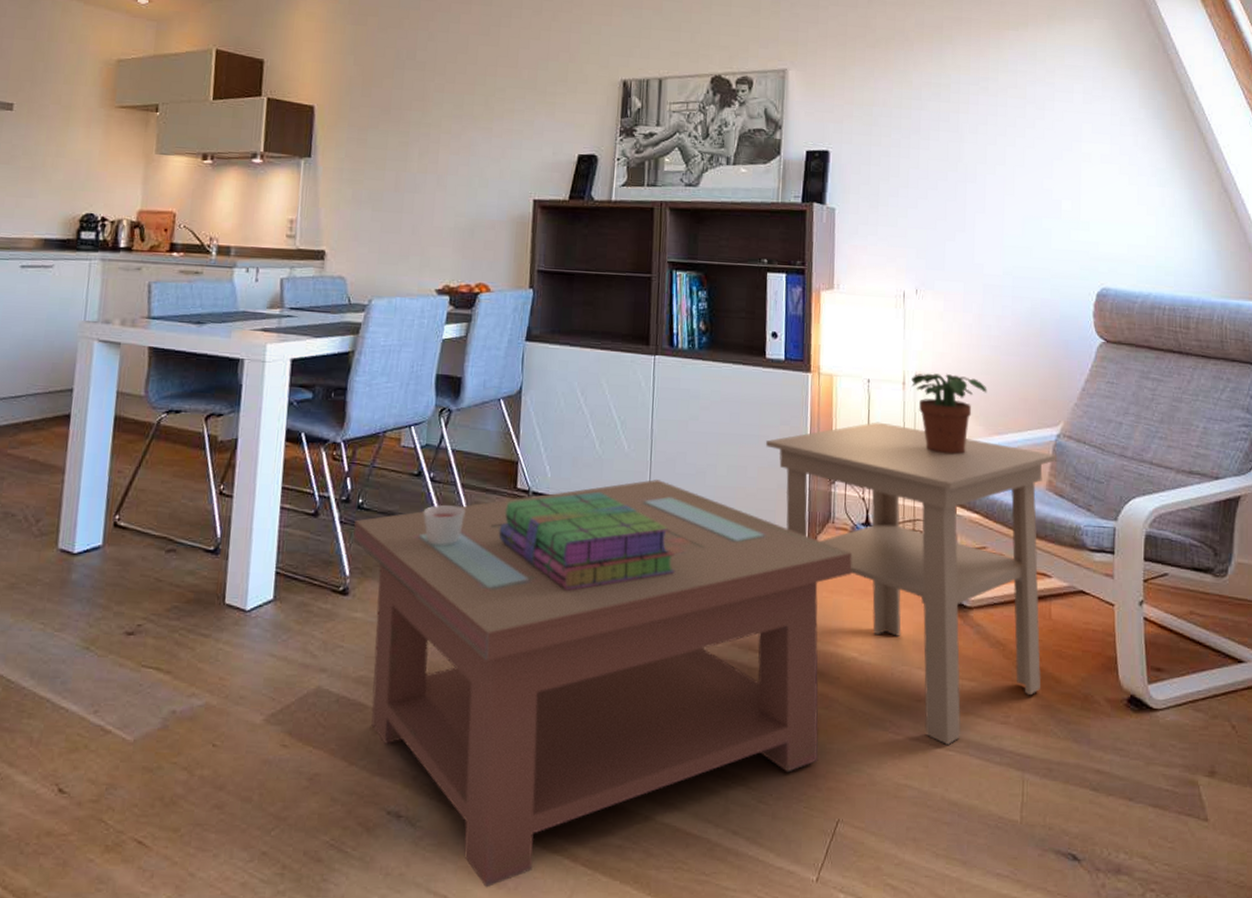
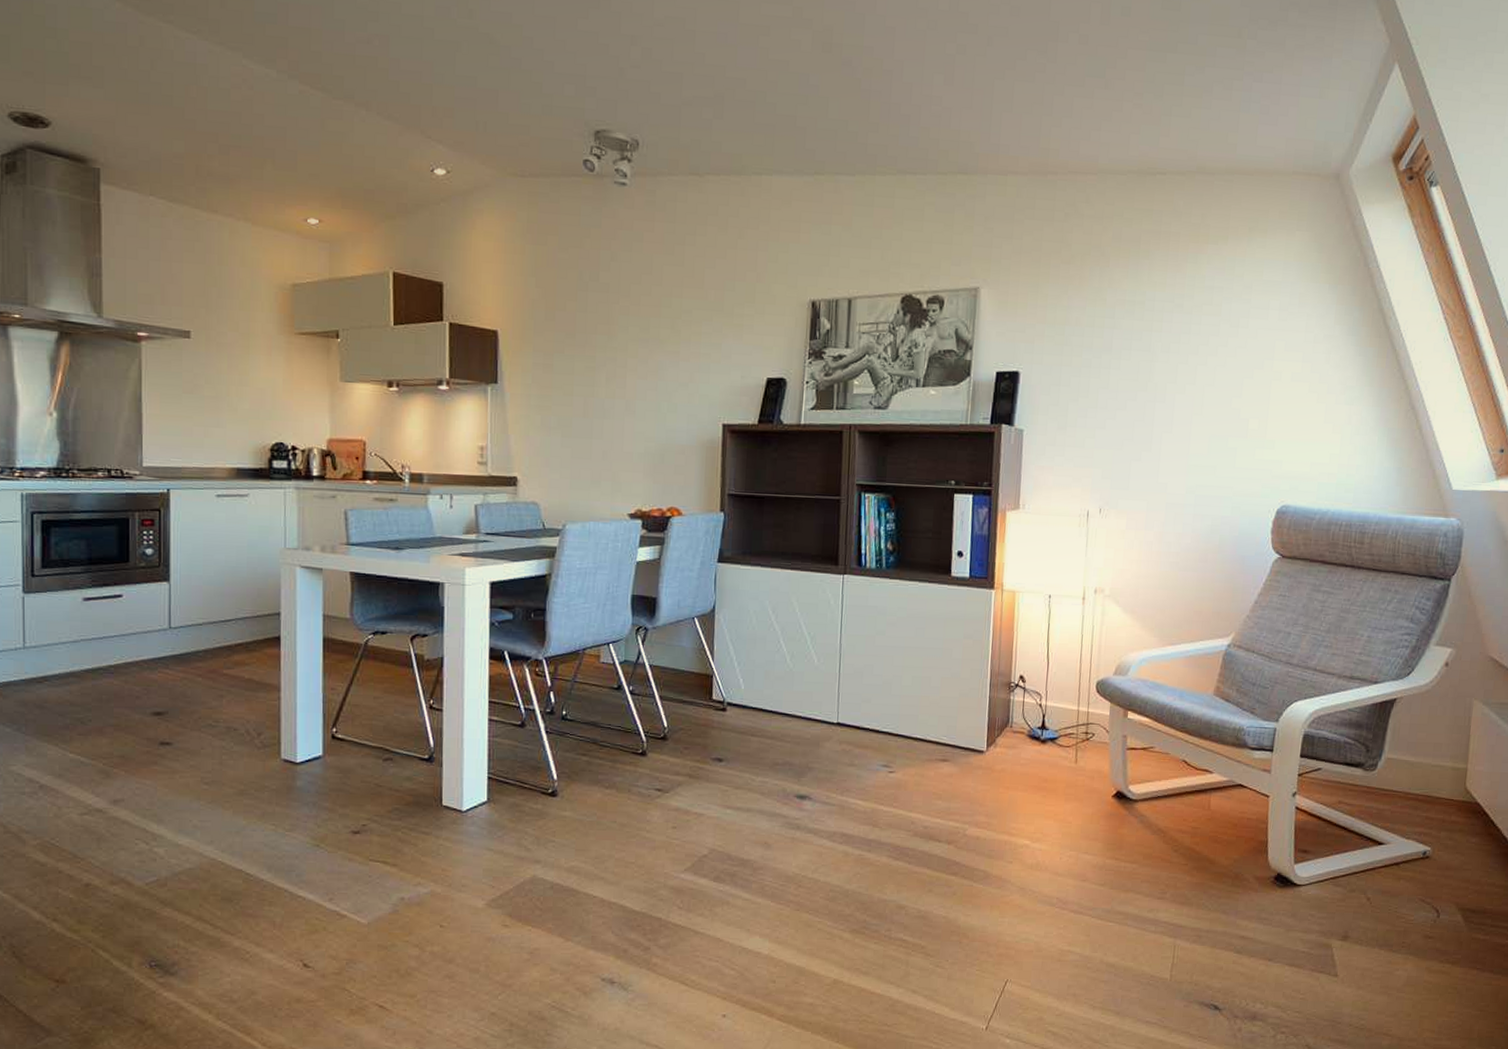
coffee table: present [353,479,852,888] -> none [559,690,1028,1039]
candle: present [423,504,466,546] -> none [624,715,664,752]
stack of books: present [498,491,676,591] -> none [696,701,863,790]
side table: present [765,422,1056,745] -> none [949,634,1226,917]
potted plant: present [911,373,987,455] -> none [1091,588,1164,664]

